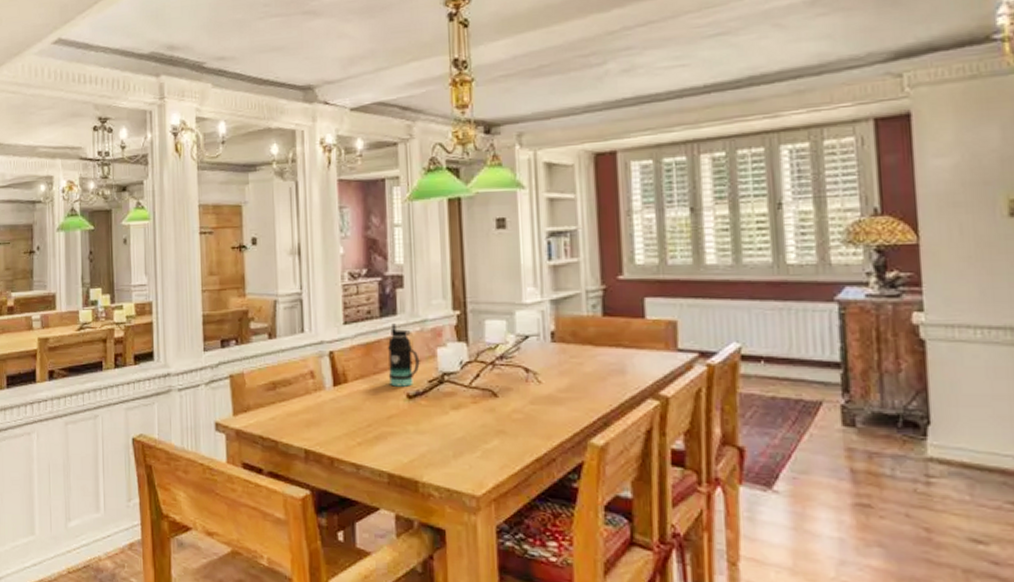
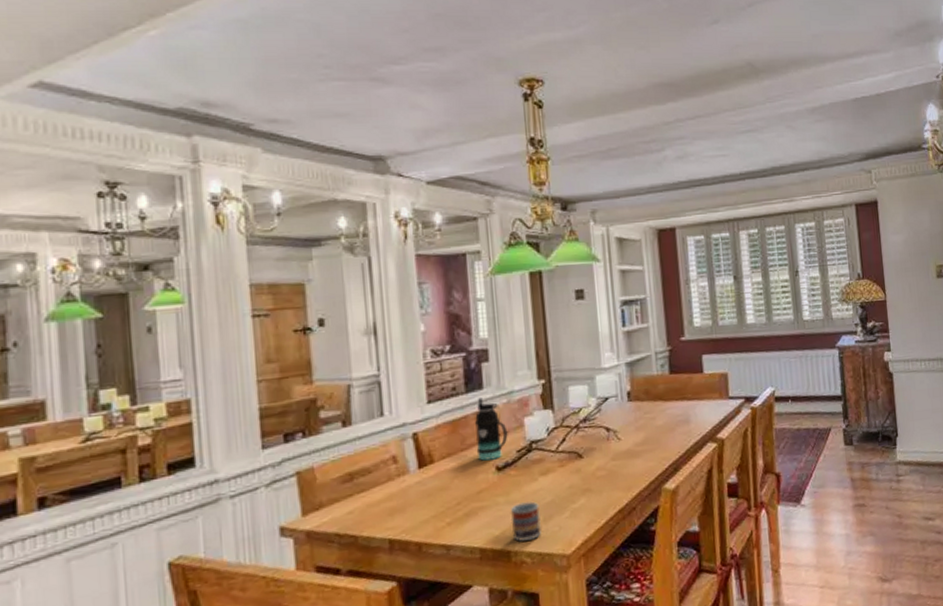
cup: none [419,434,450,474] -> present [510,501,541,542]

